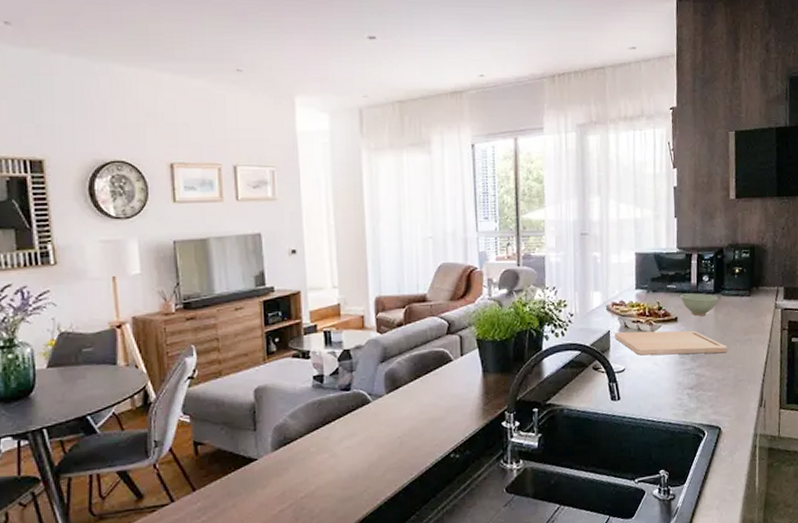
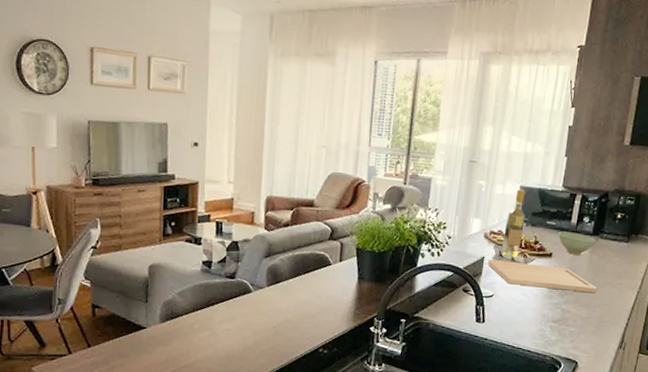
bottle: none [625,256,645,327] -> present [501,189,526,258]

